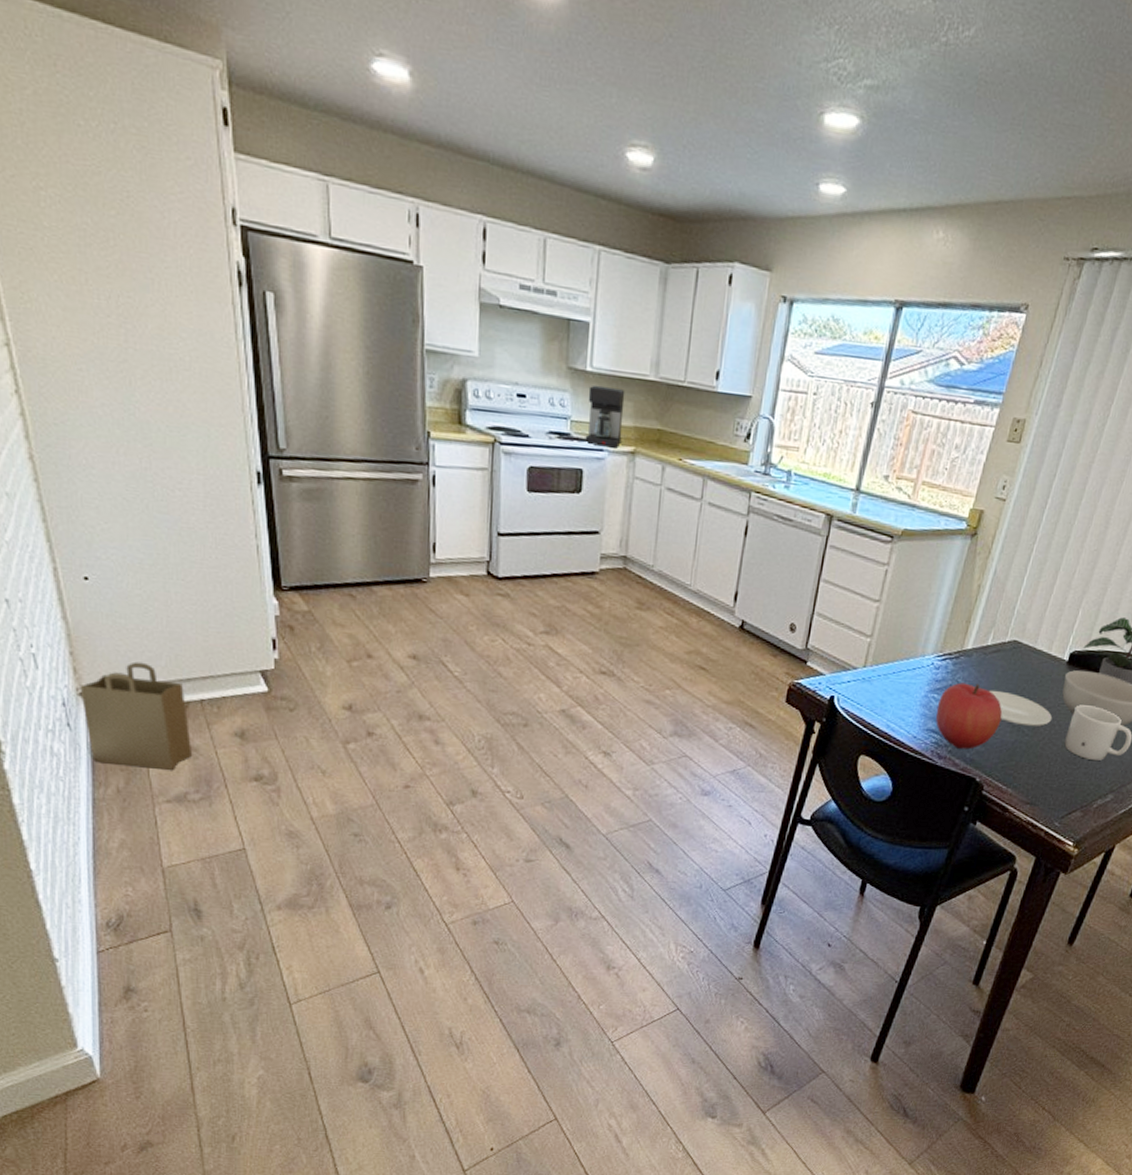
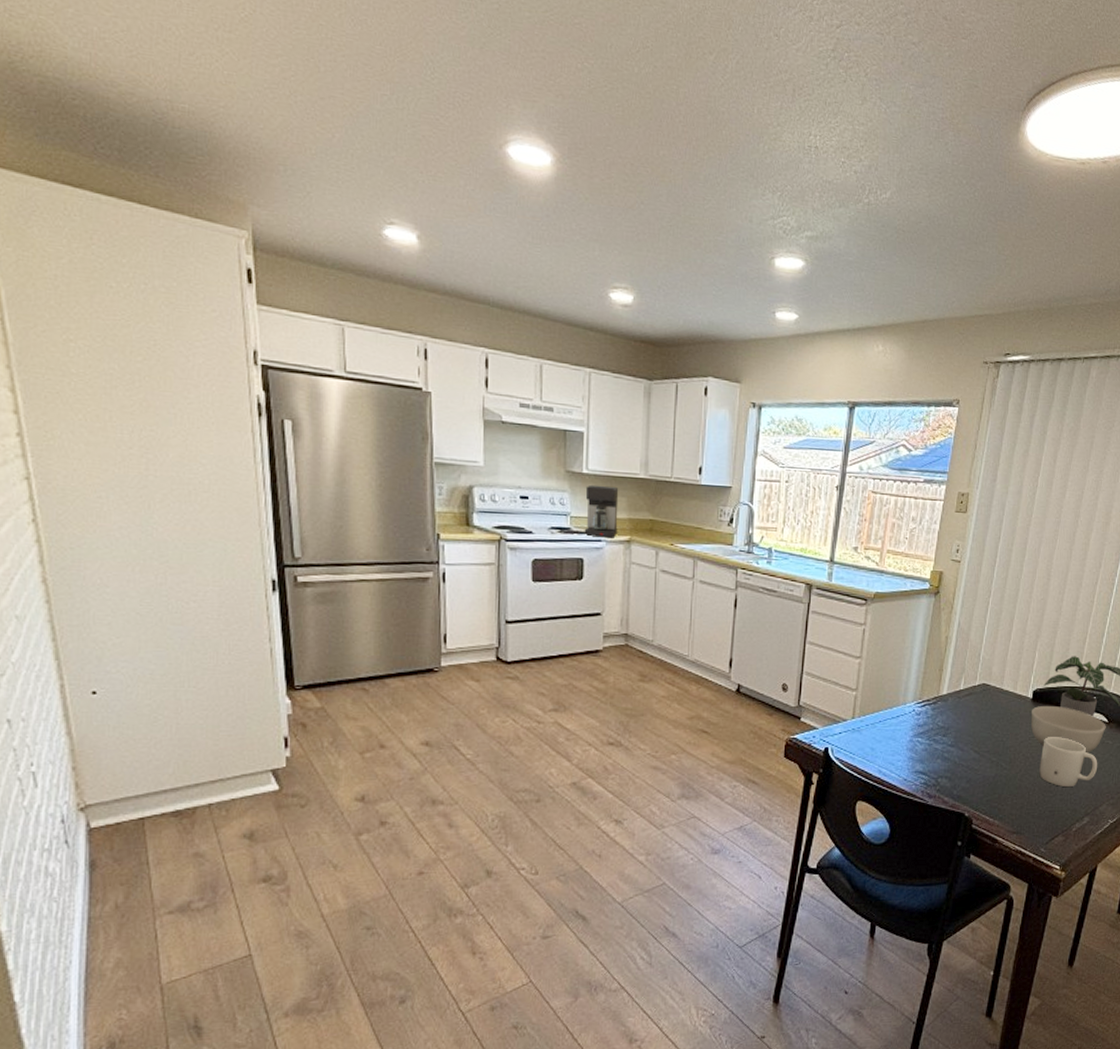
shopping bag: present [80,661,192,770] -> none [81,771,197,880]
fruit: present [935,682,1003,749] -> none [922,724,981,787]
plate: present [989,689,1053,727] -> none [967,730,1026,761]

